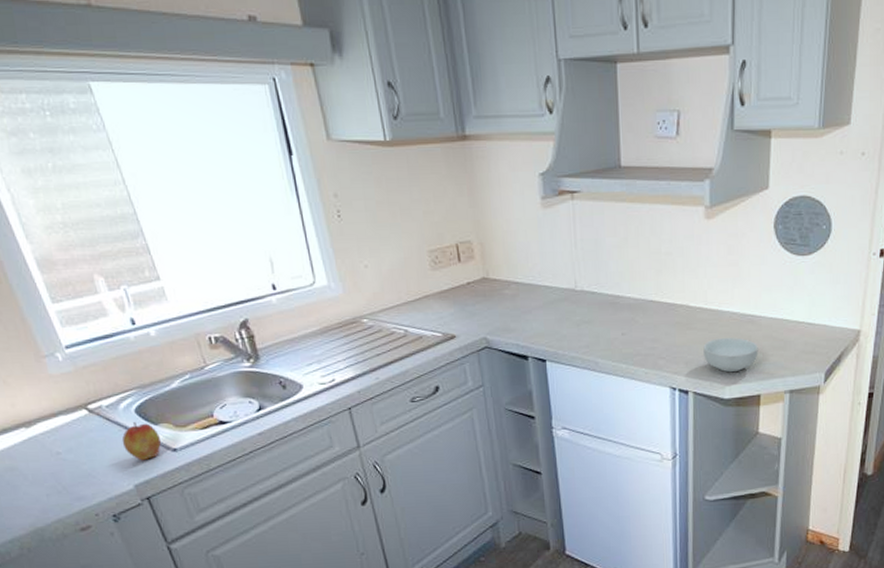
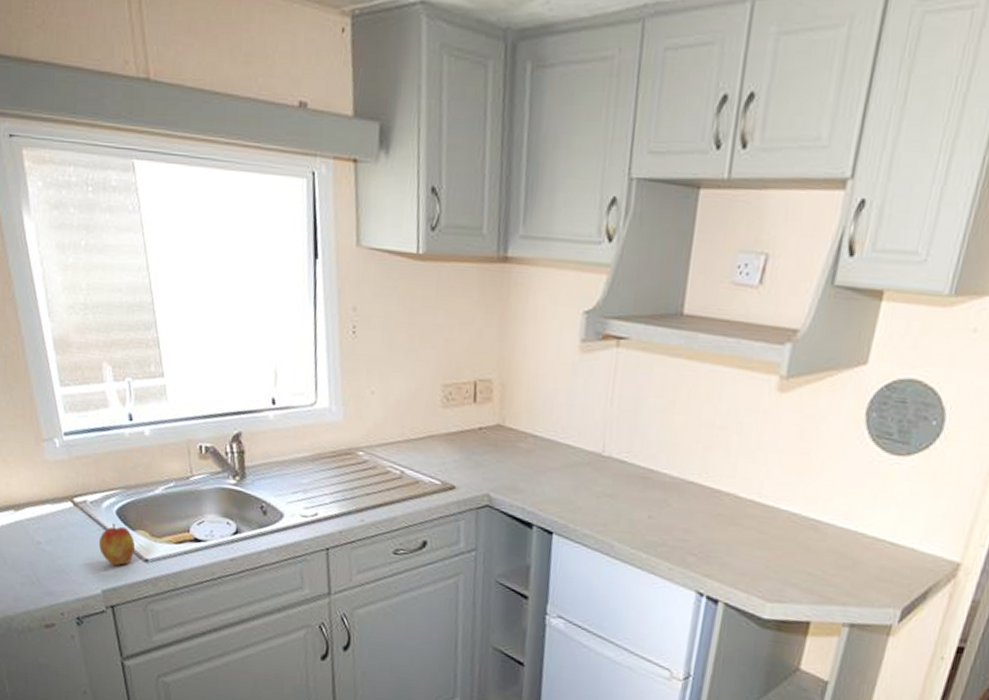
cereal bowl: present [703,337,758,373] -> none [745,541,819,588]

